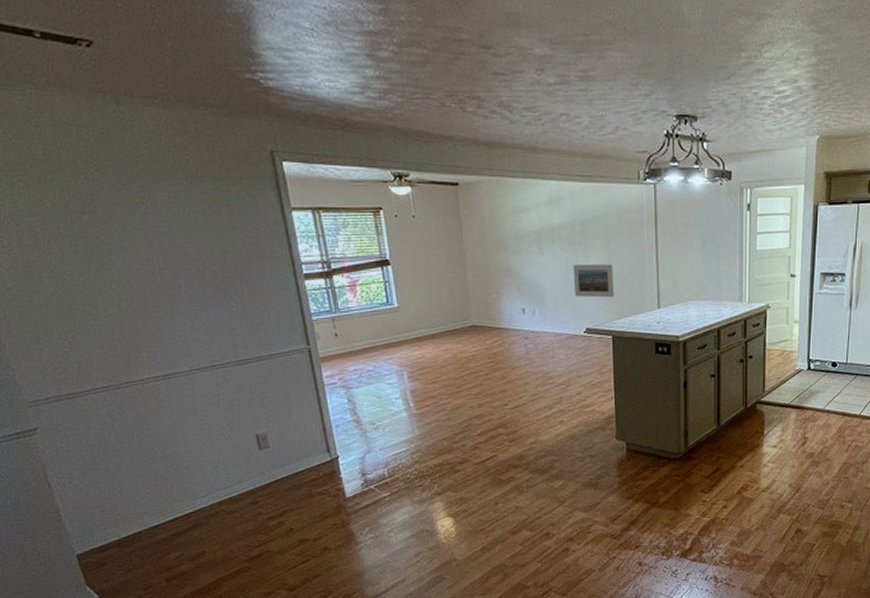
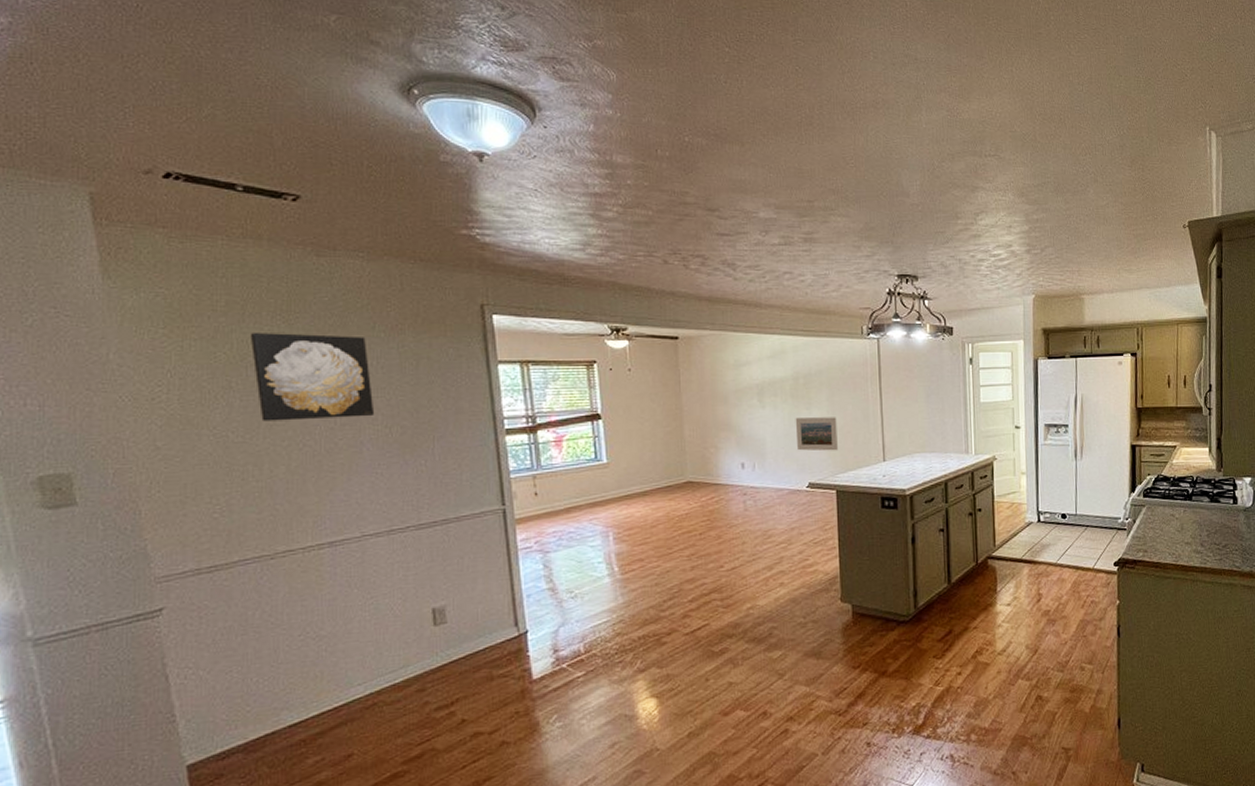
wall art: none [68,181,188,265] -> present [250,333,375,422]

